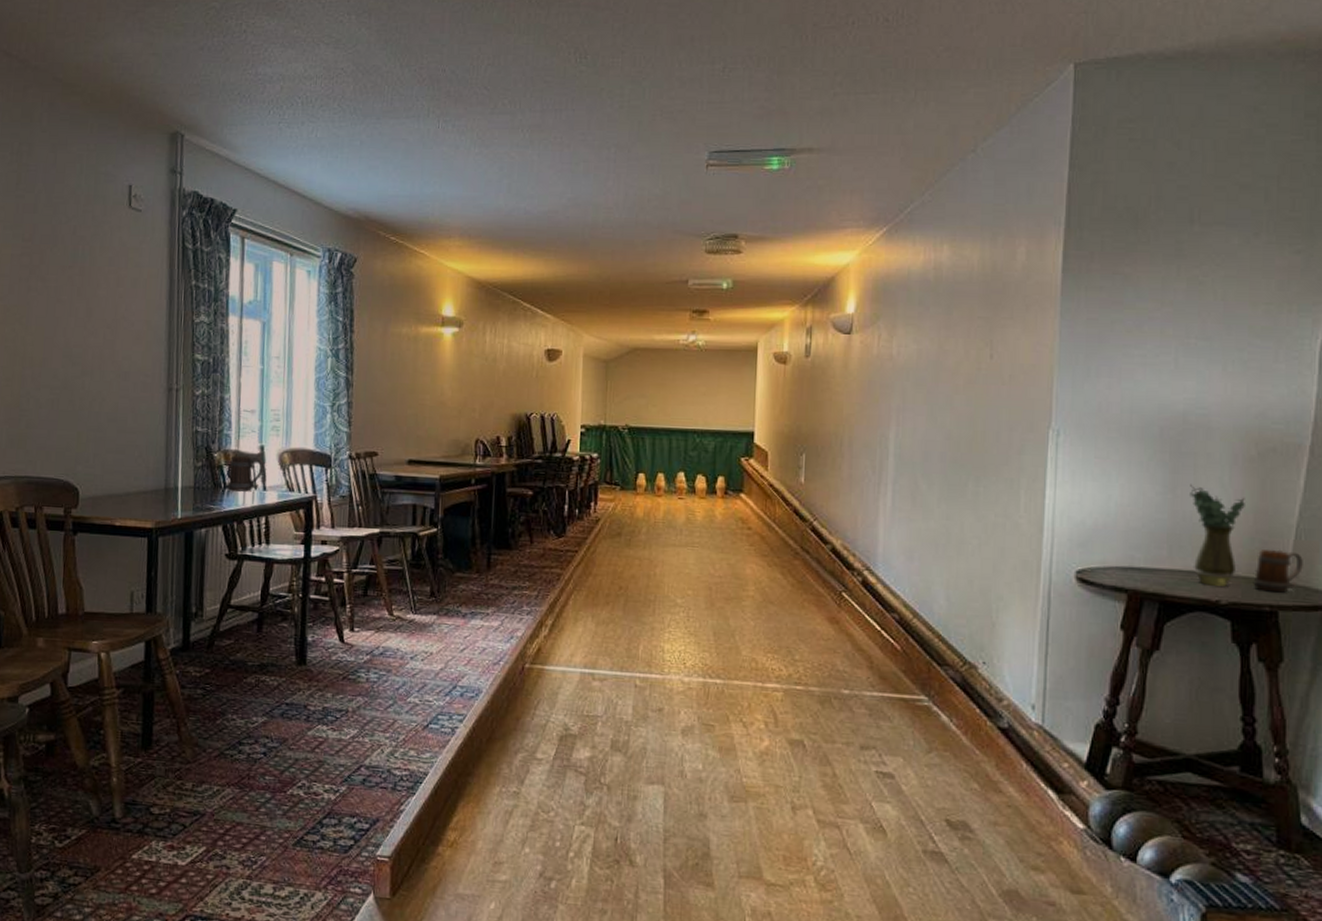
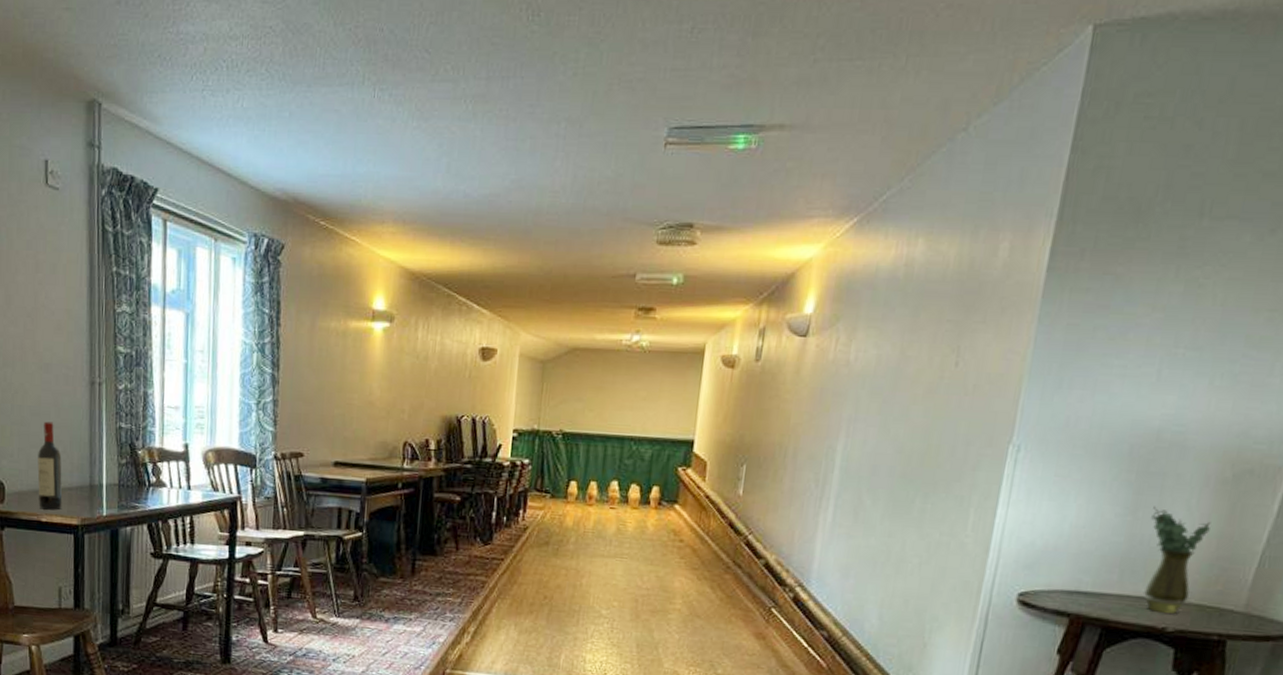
wine bottle: none [112,427,137,514] -> present [37,421,63,510]
beer mug: present [227,455,265,492] -> none [152,453,189,491]
beer mug: present [1253,549,1303,593] -> none [1204,577,1263,622]

